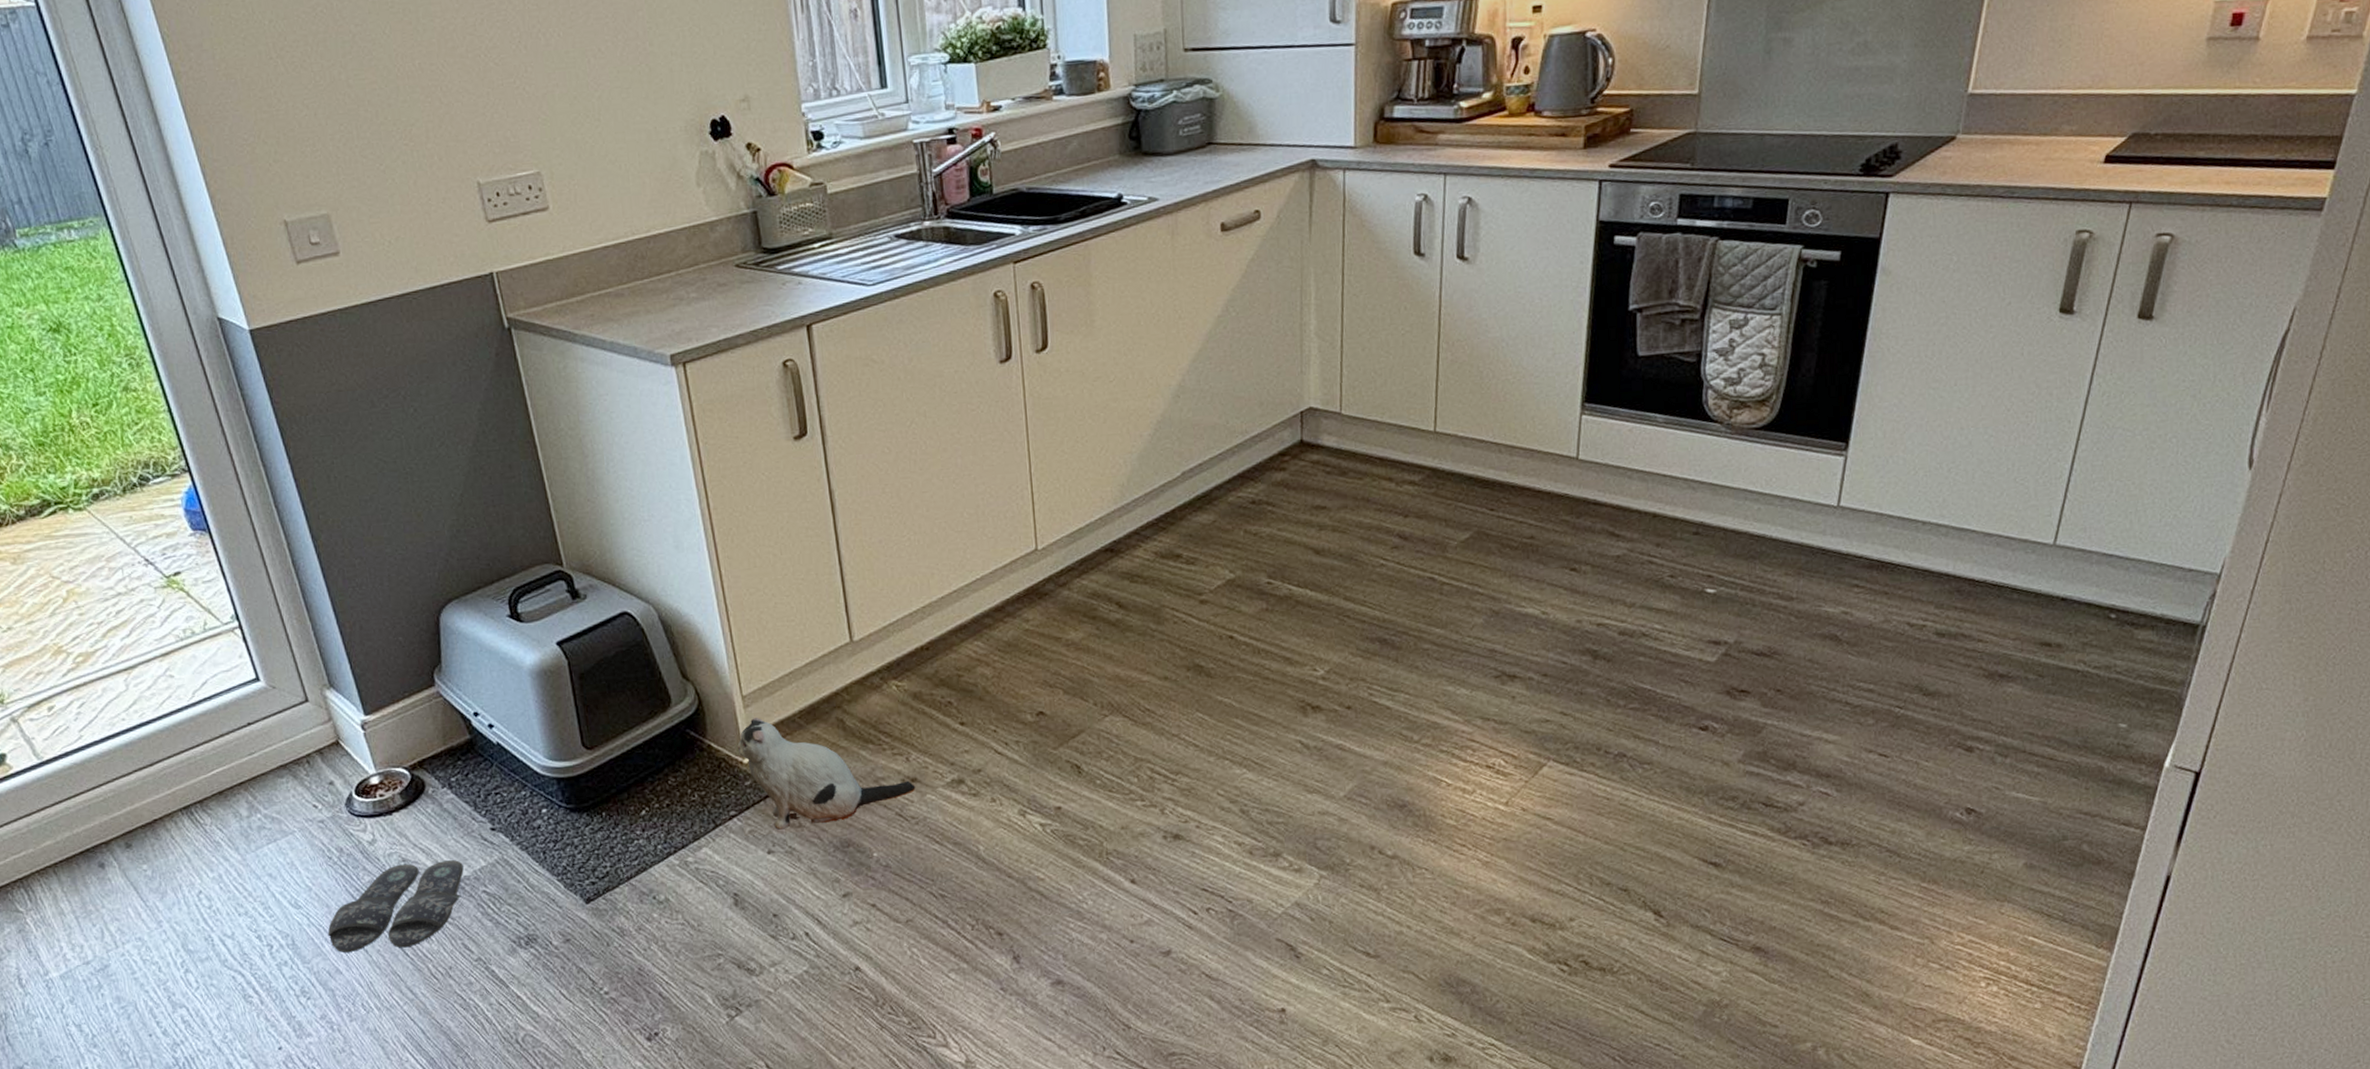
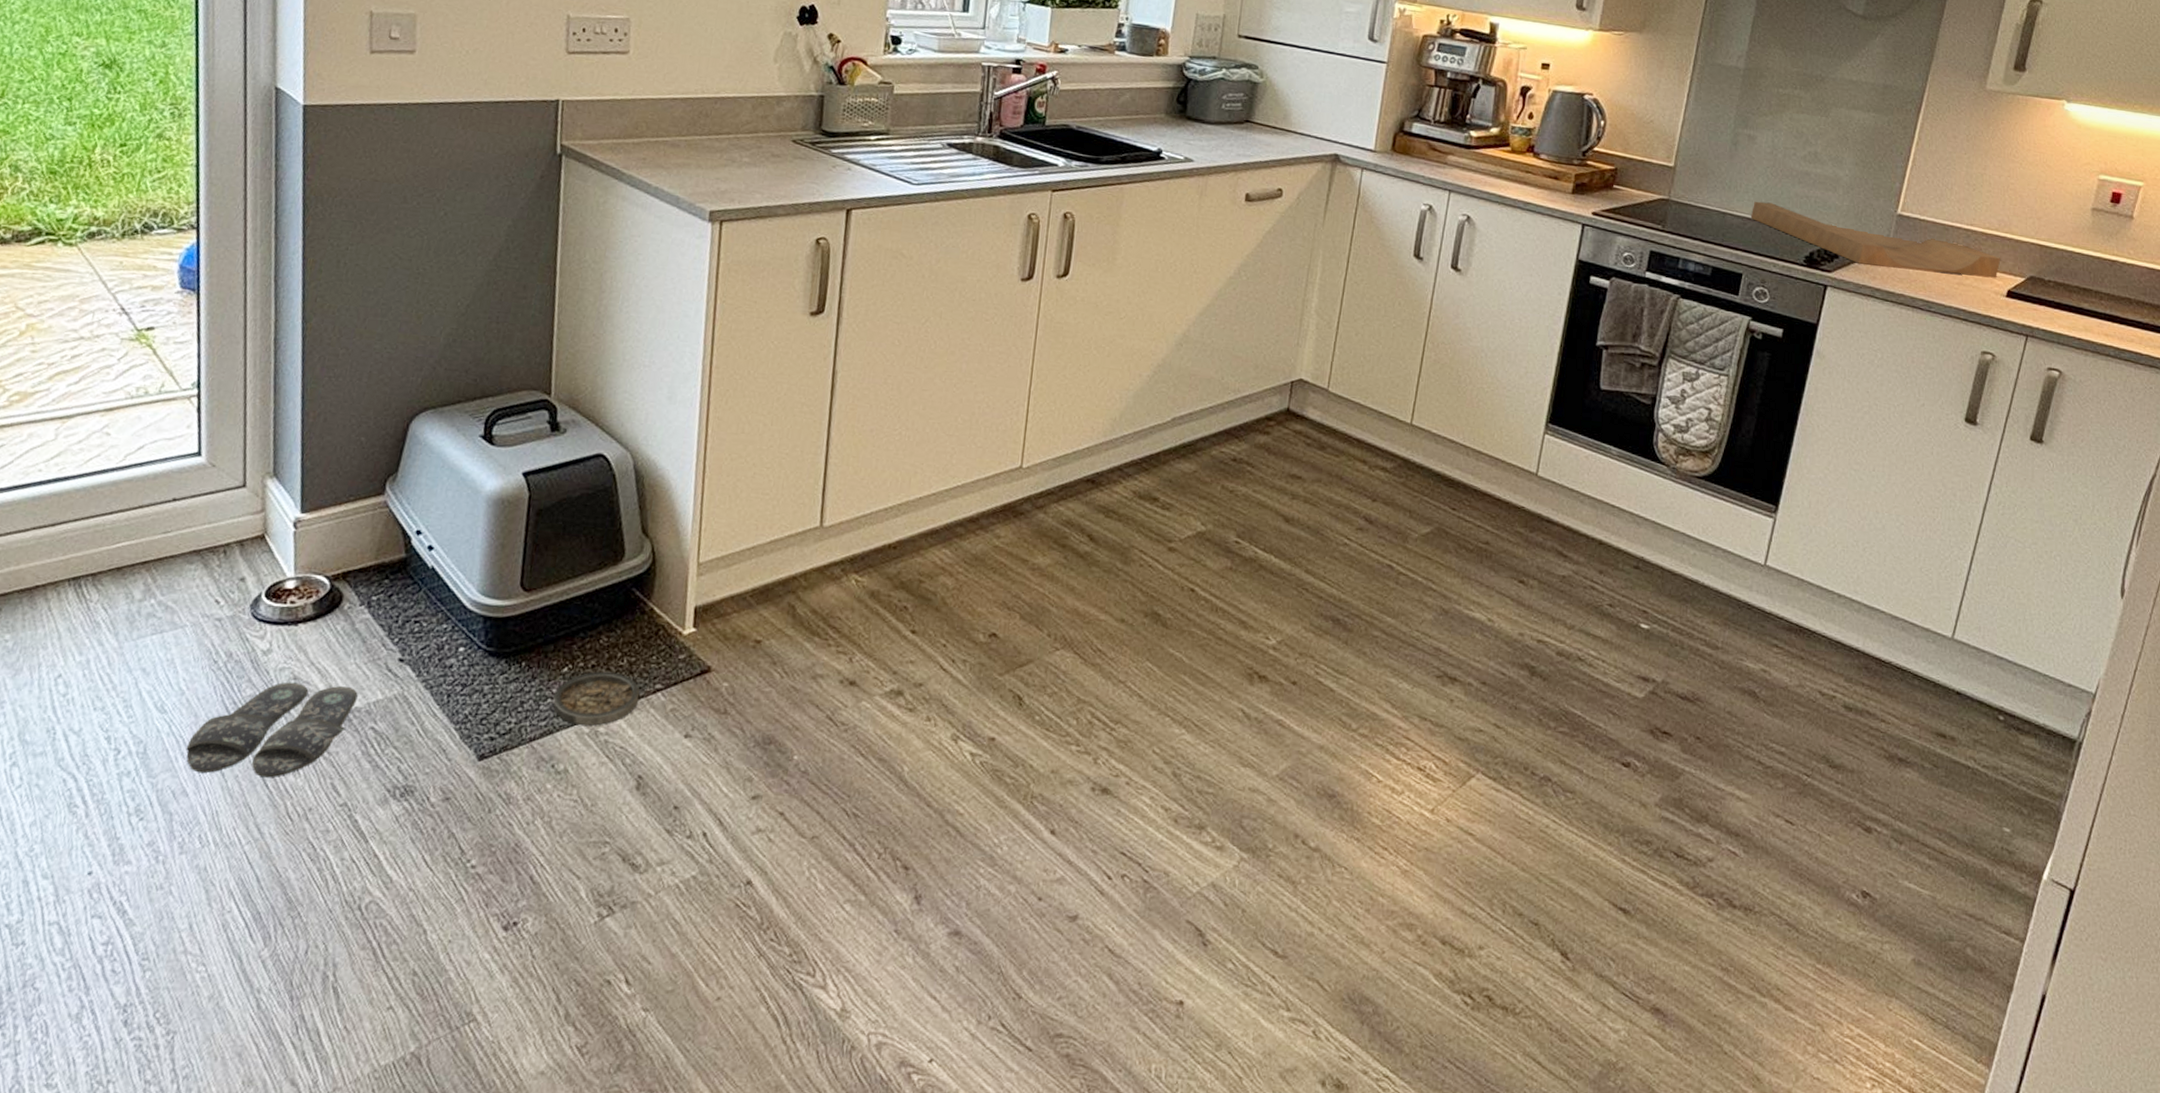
pet bowl: none [639,807,718,859] -> present [552,671,640,726]
cat: present [737,718,916,830] -> none [680,588,853,714]
cutting board: none [1793,111,2096,160] -> present [1750,201,2001,278]

